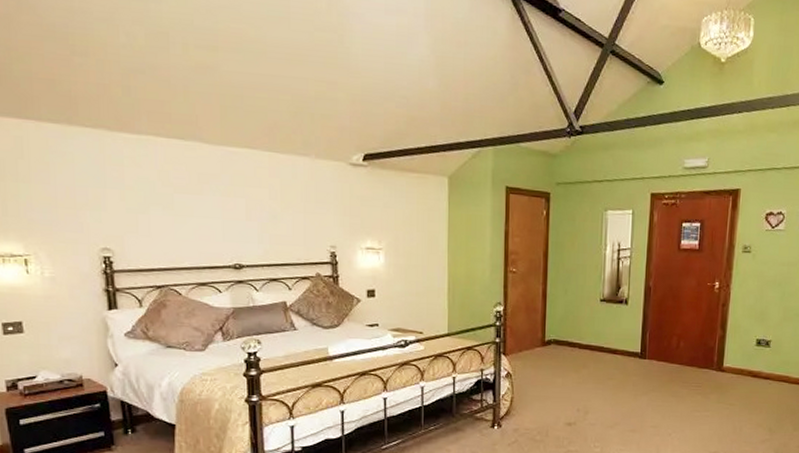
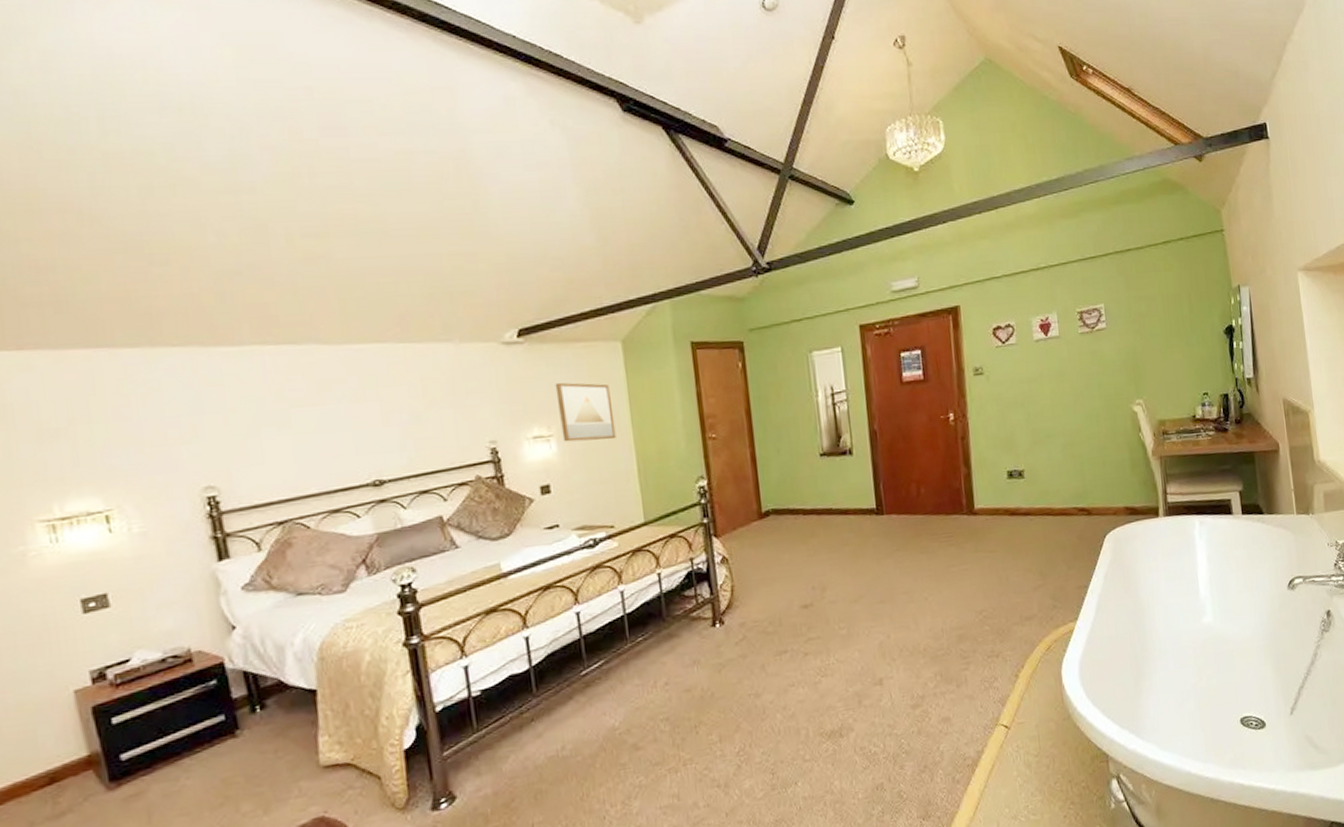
wall art: none [389,204,434,260] -> present [555,382,616,442]

